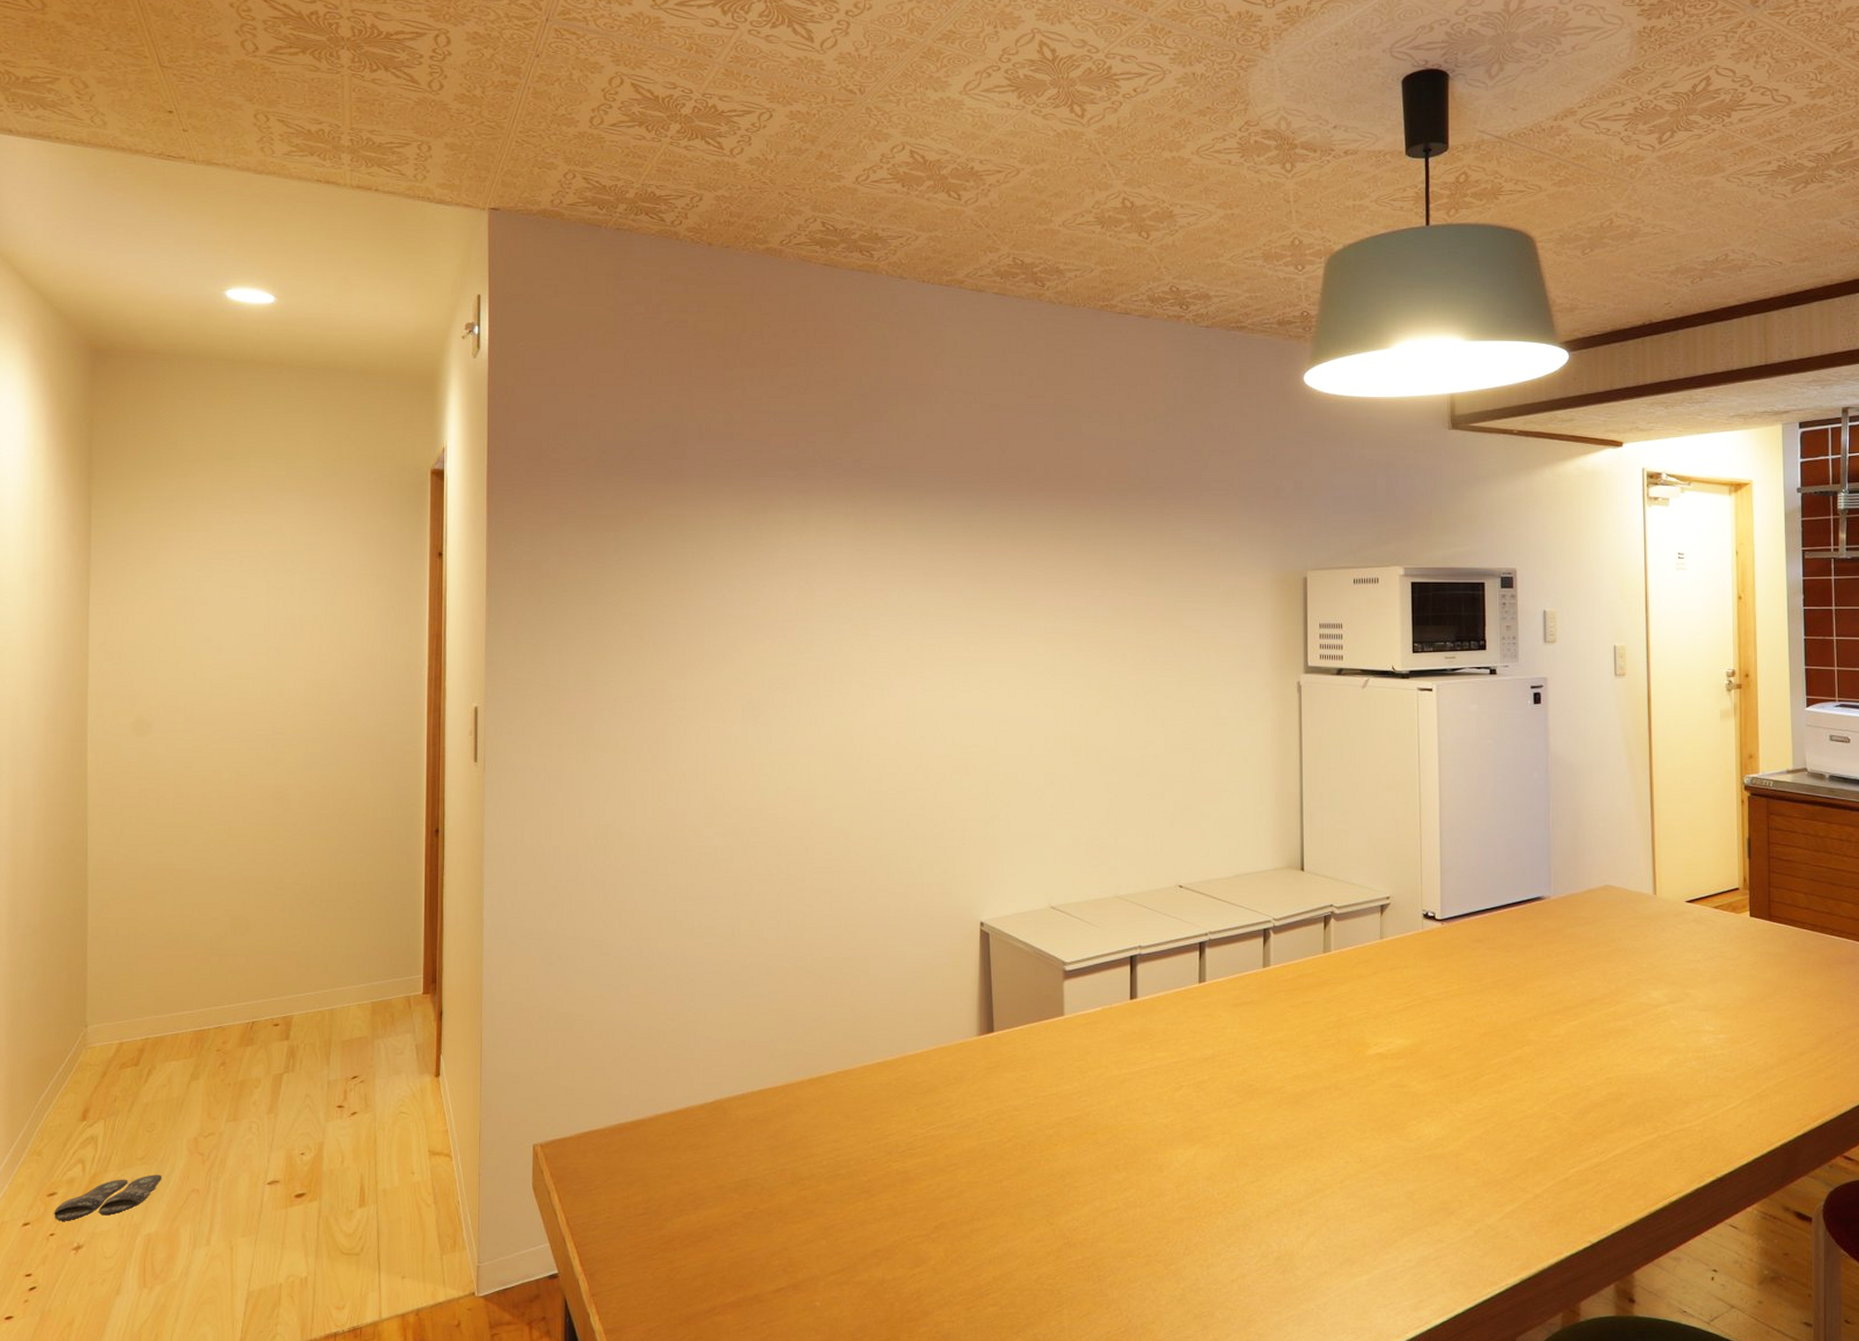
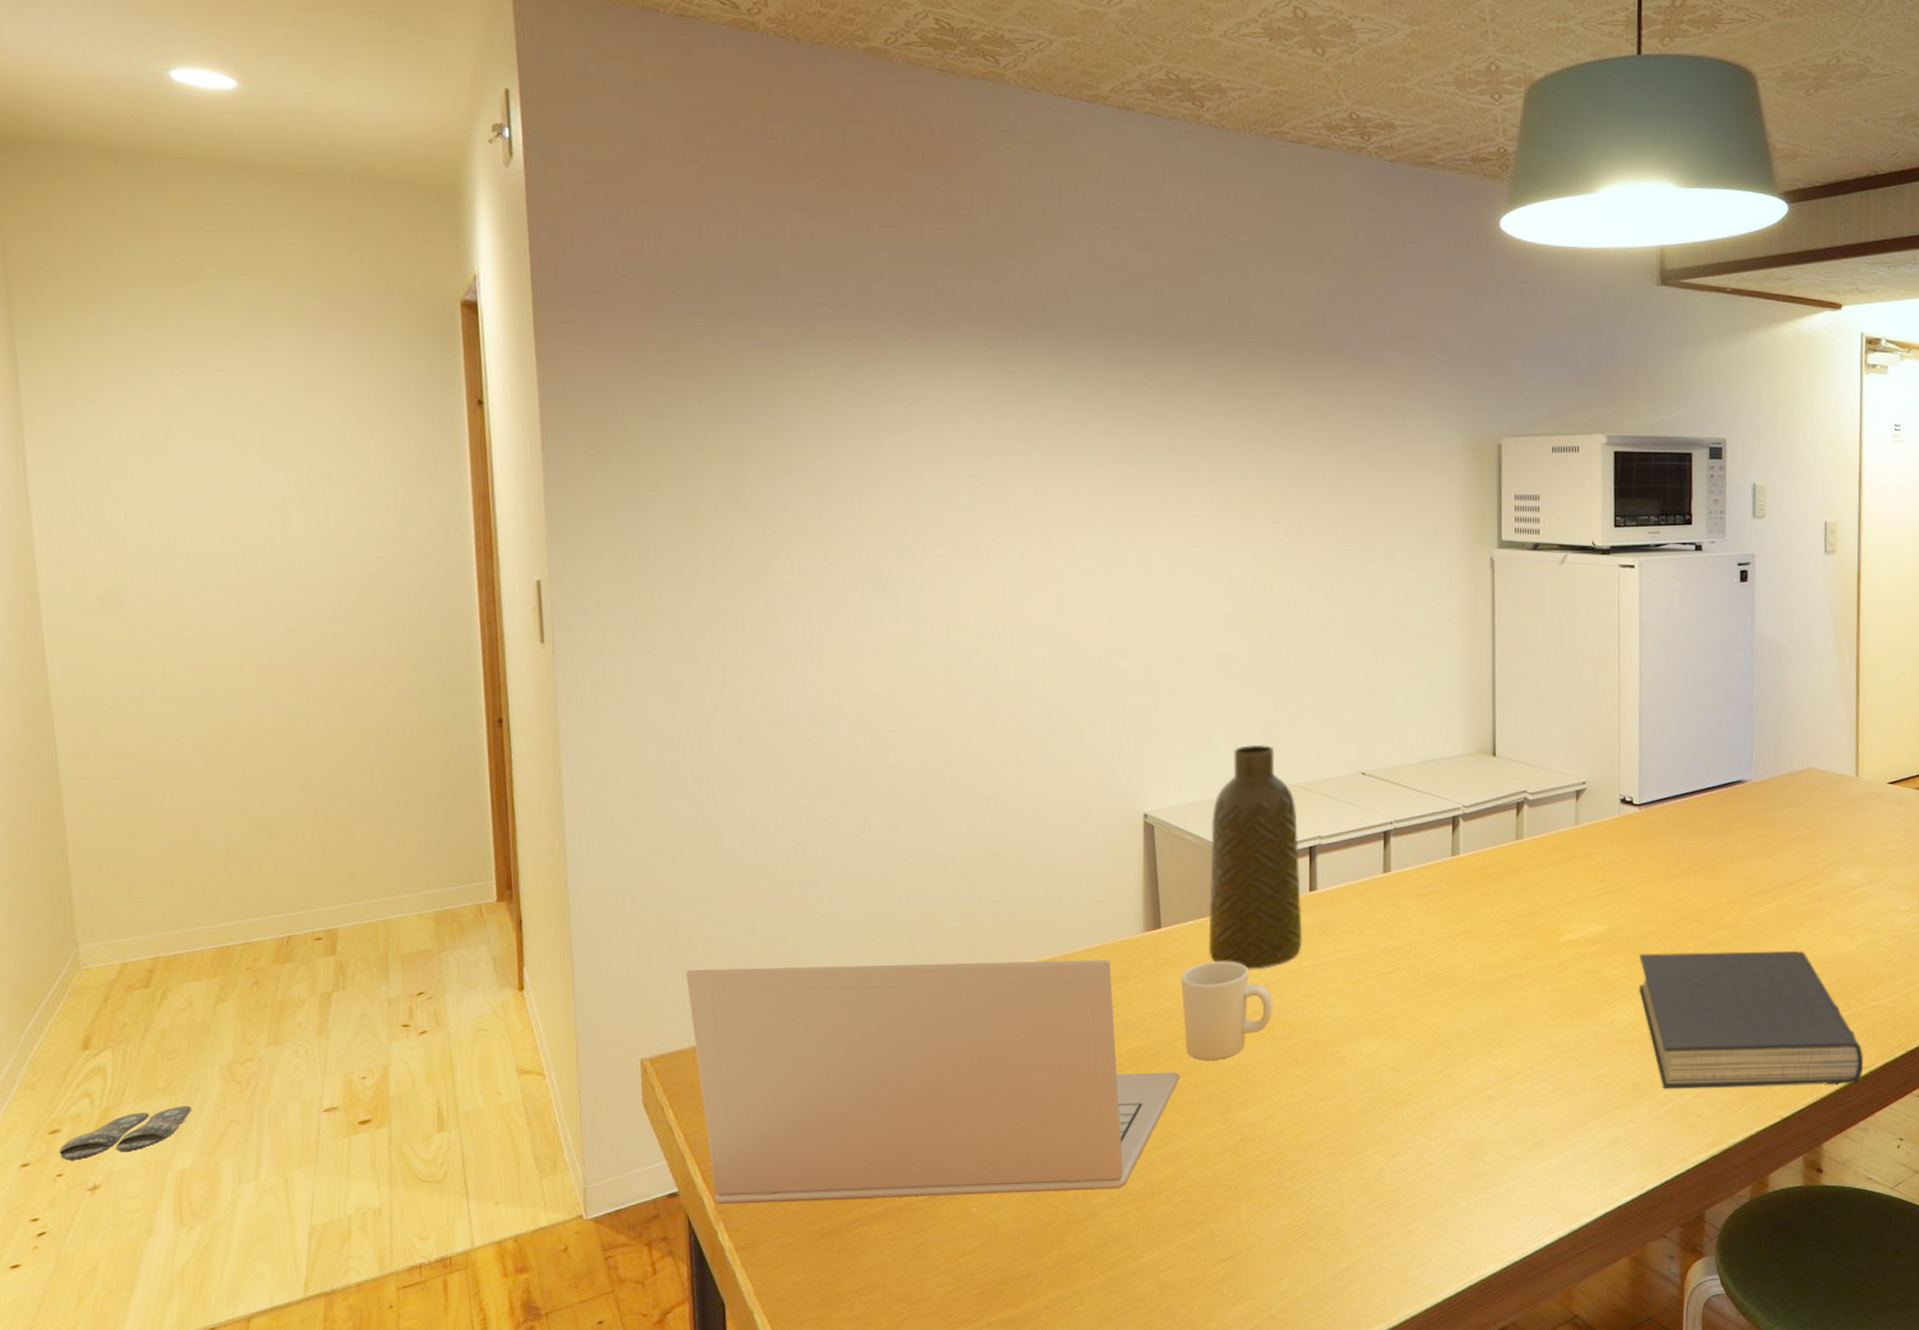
laptop: none [576,1061,1009,1289] -> present [685,960,1180,1205]
mug: none [1011,1066,1095,1163] -> present [1181,961,1273,1060]
vase: none [1037,857,1123,1073] -> present [1208,744,1302,968]
book: none [1444,1069,1673,1211] -> present [1639,950,1864,1088]

